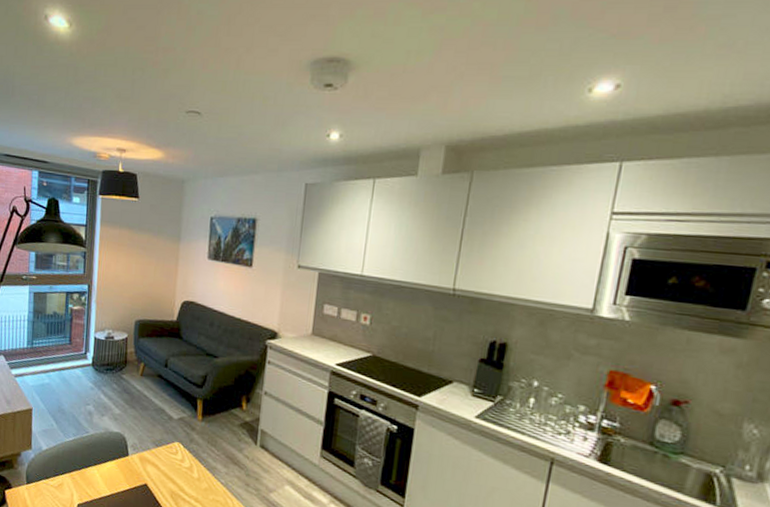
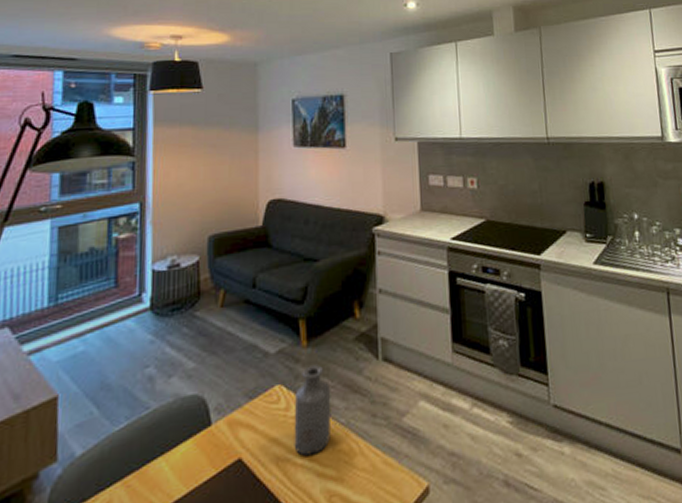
bottle: none [184,435,217,498] -> present [294,365,332,456]

